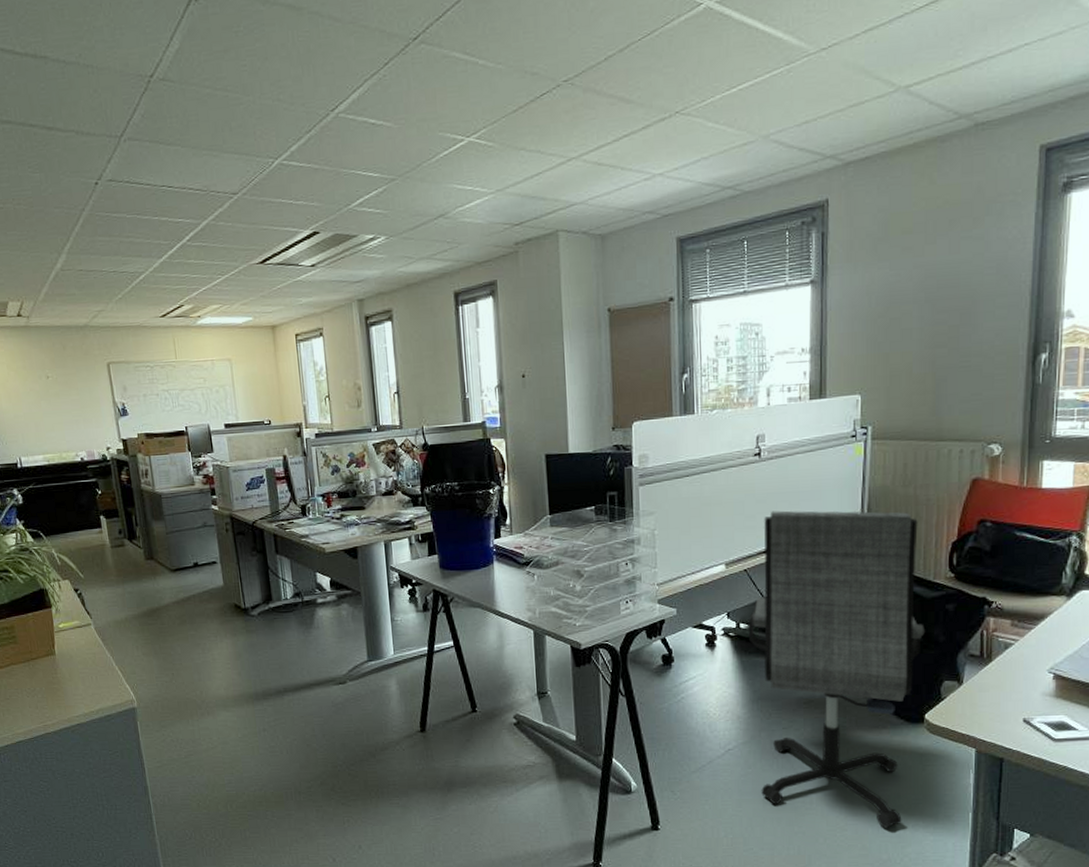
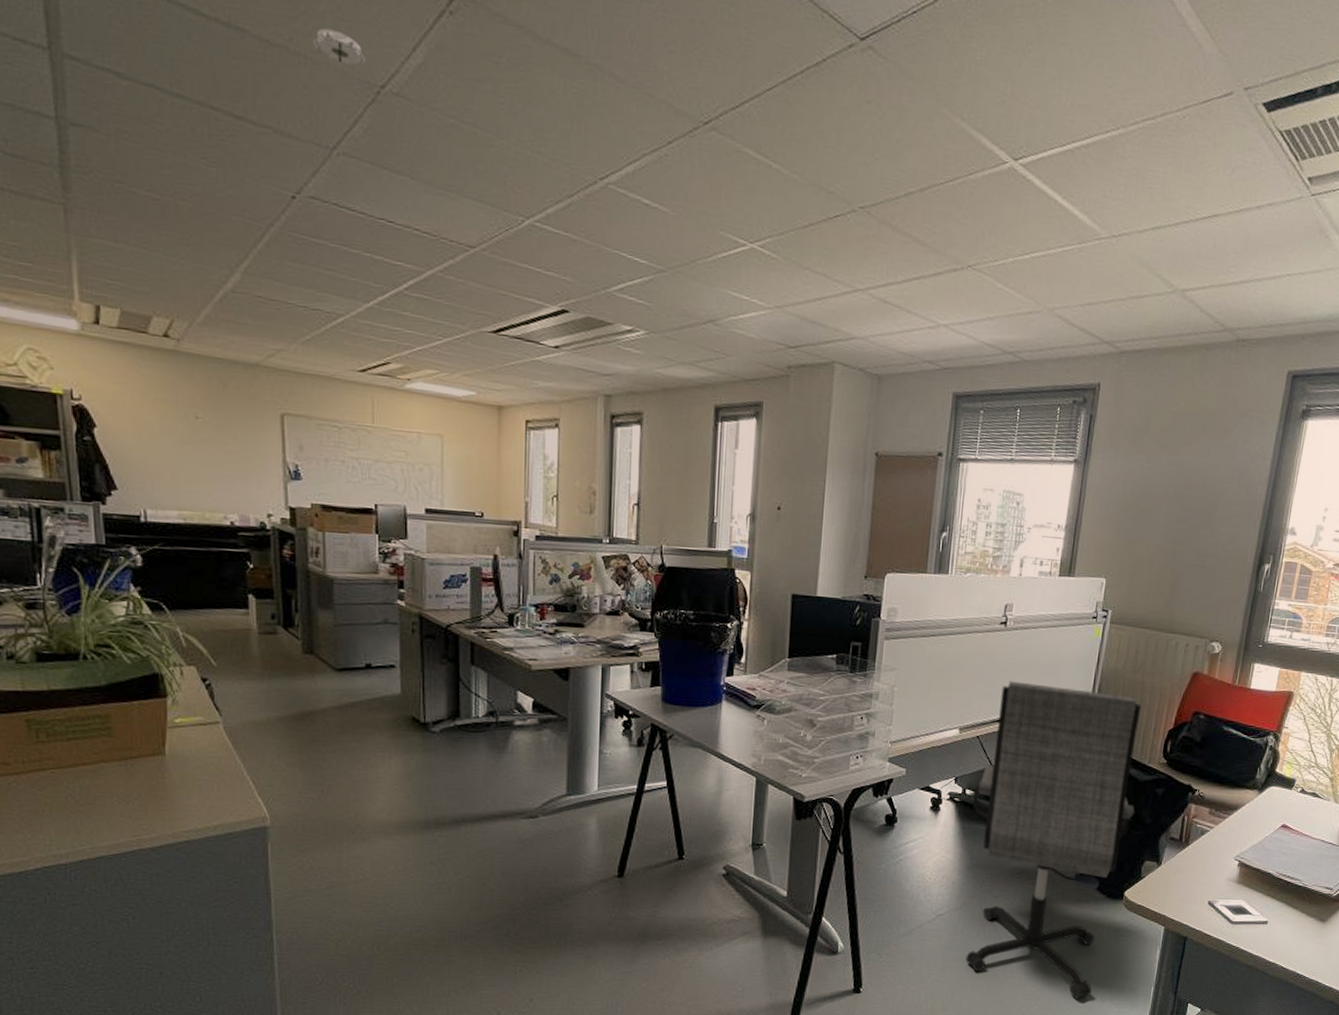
smoke detector: none [95,38,138,65] -> present [311,27,367,66]

